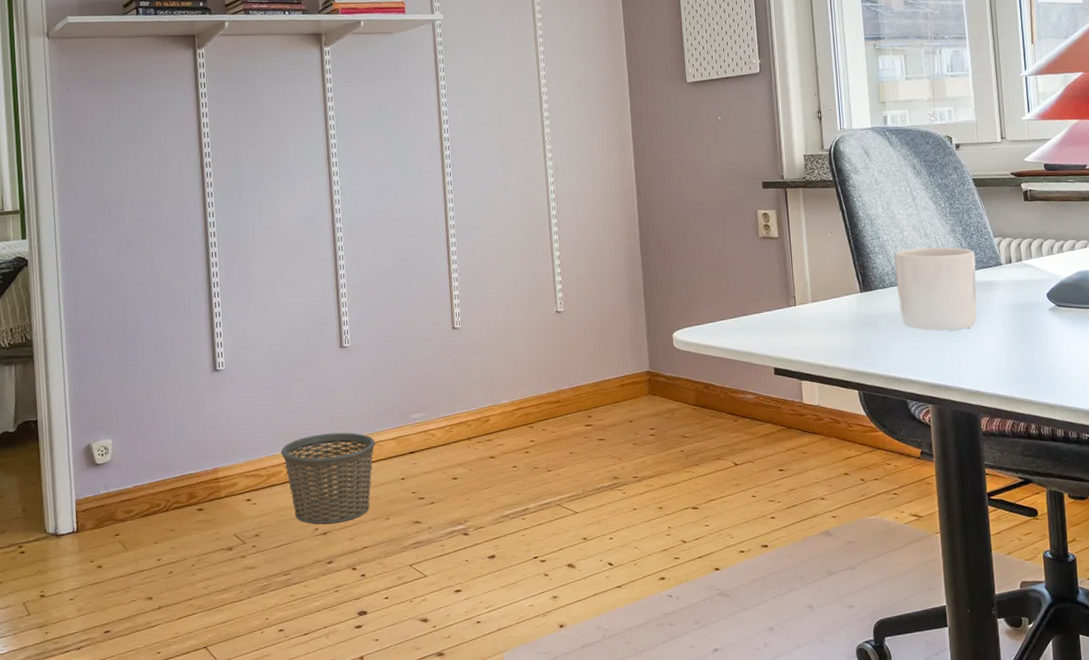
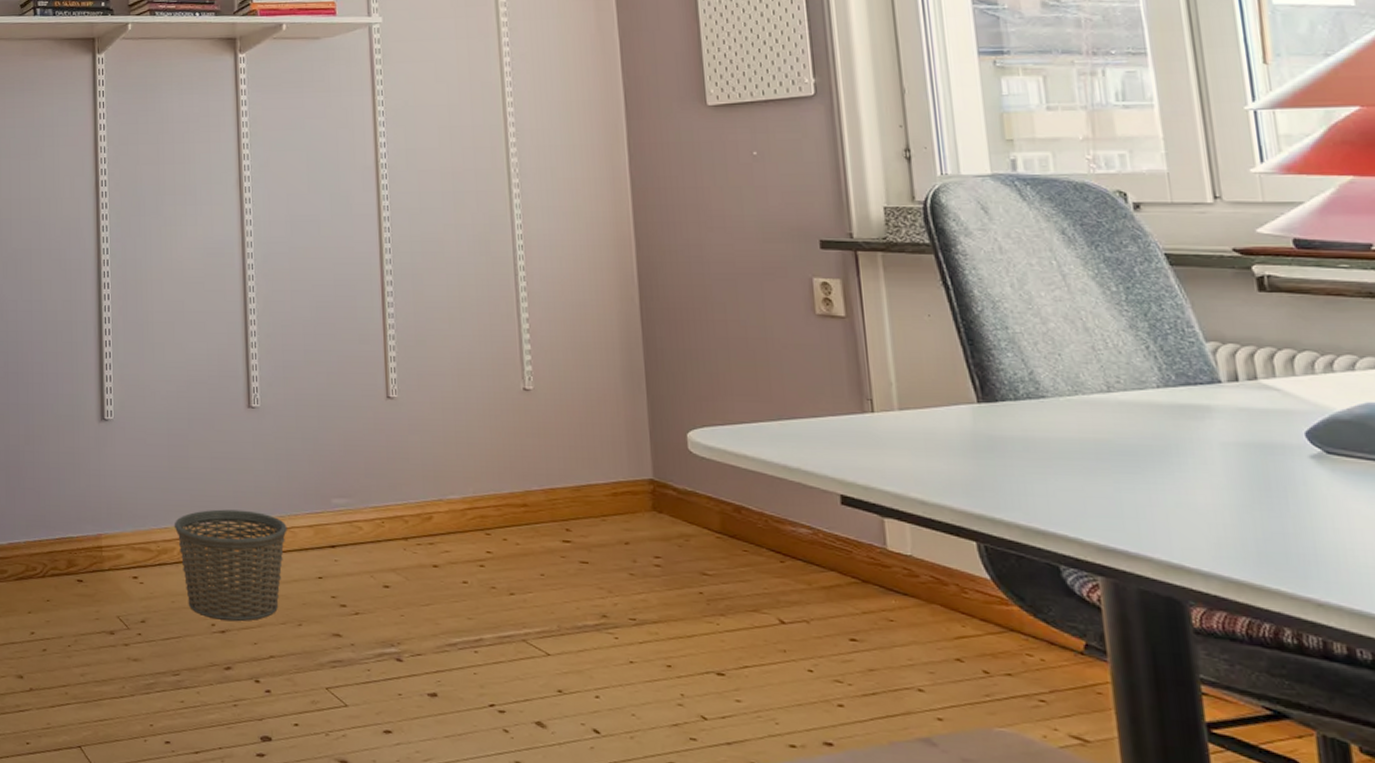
mug: present [893,247,977,331] -> none [1031,348,1179,472]

